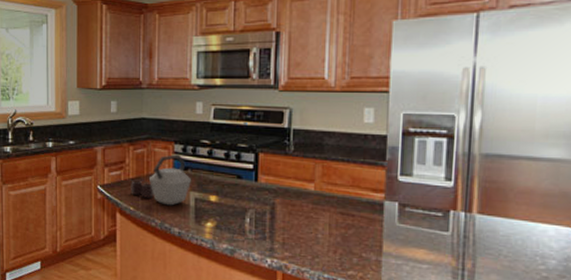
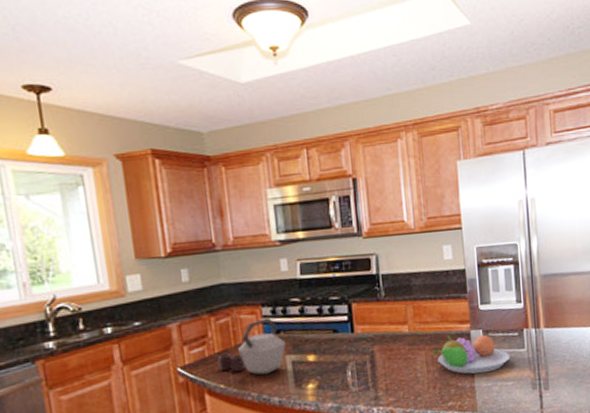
fruit bowl: none [338,201,429,249] -> present [433,334,510,374]

